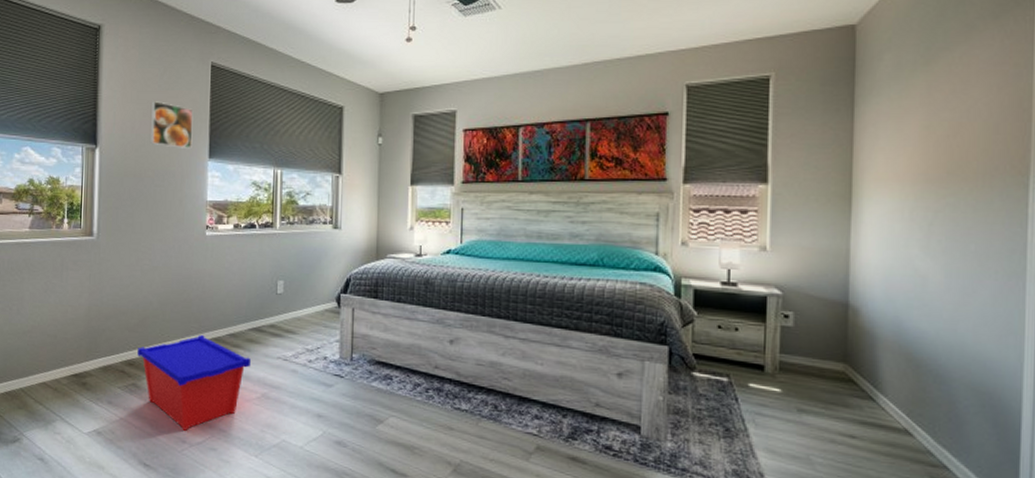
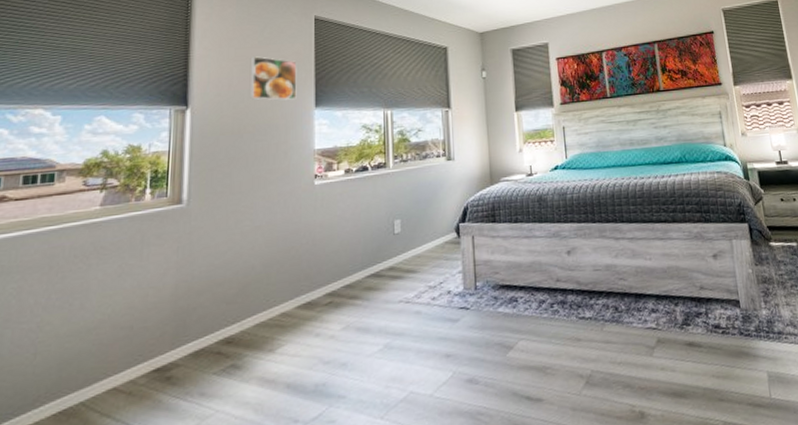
storage bin: present [137,335,252,431] -> none [237,292,371,408]

